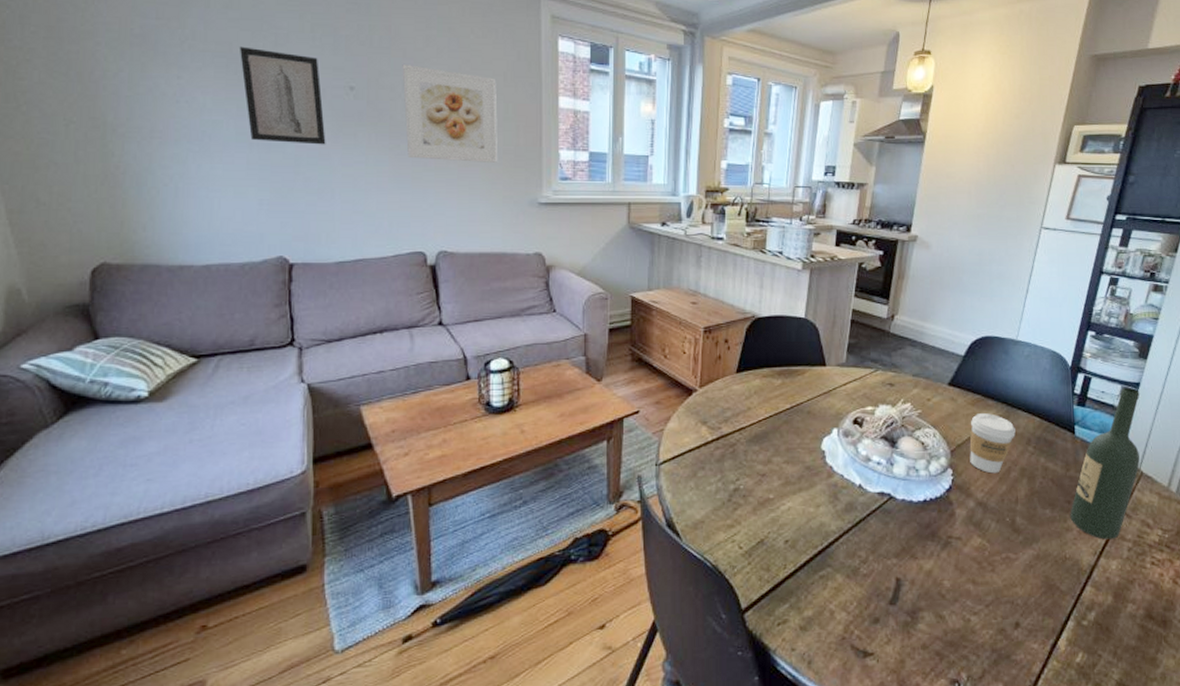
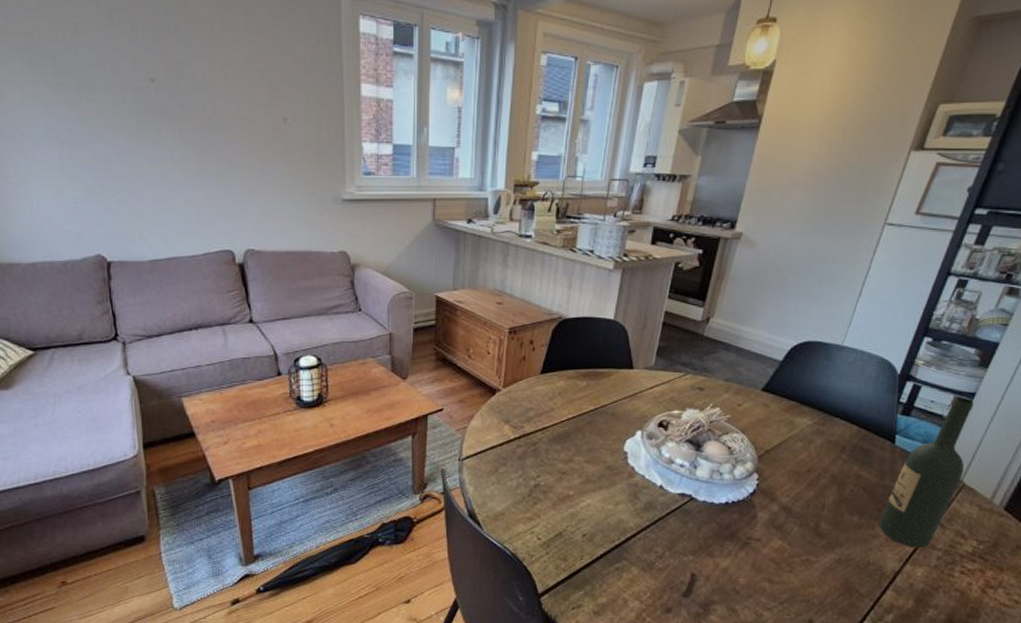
wall art: present [240,46,326,145] -> none [41,37,132,141]
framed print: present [402,64,498,163] -> none [200,52,300,157]
coffee cup: present [969,413,1016,474] -> none [778,420,830,480]

